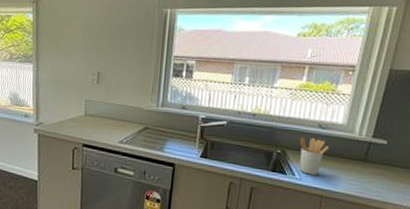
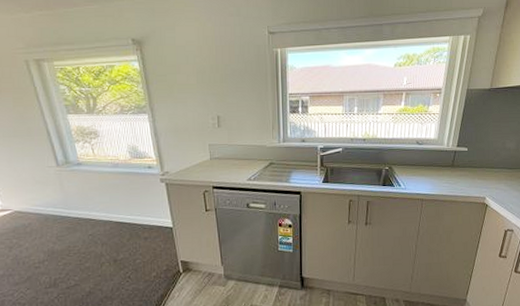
utensil holder: present [299,136,329,176] -> none [402,153,425,184]

